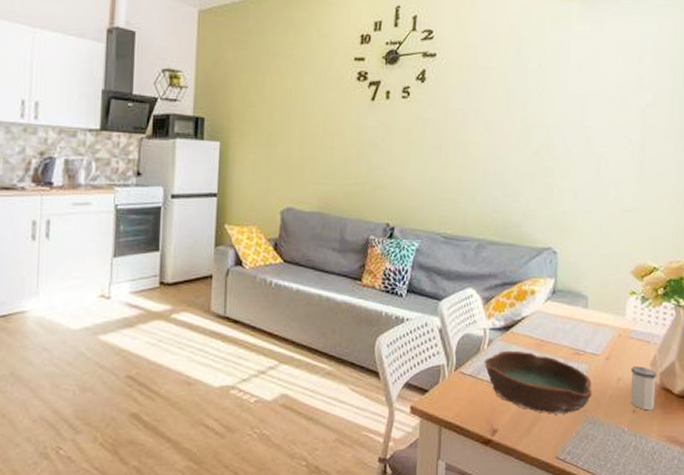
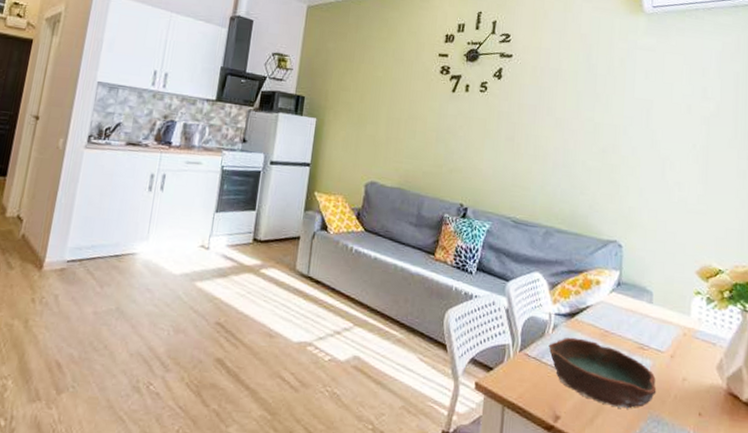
salt shaker: present [631,366,657,411] -> none [696,367,724,416]

